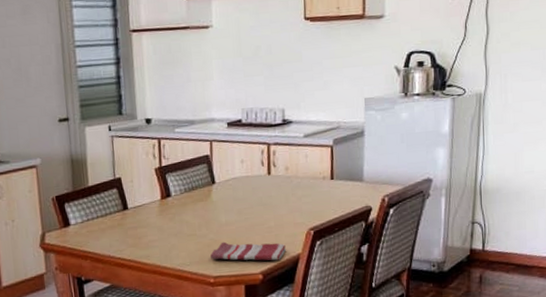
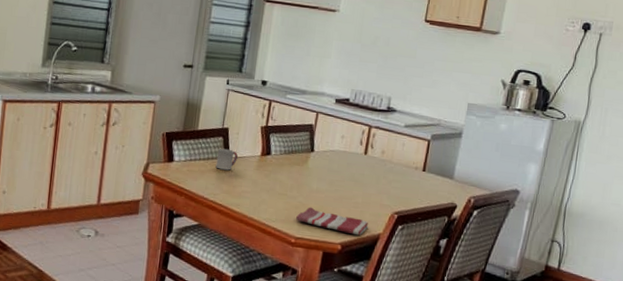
cup: none [114,199,138,223] -> present [215,148,239,171]

